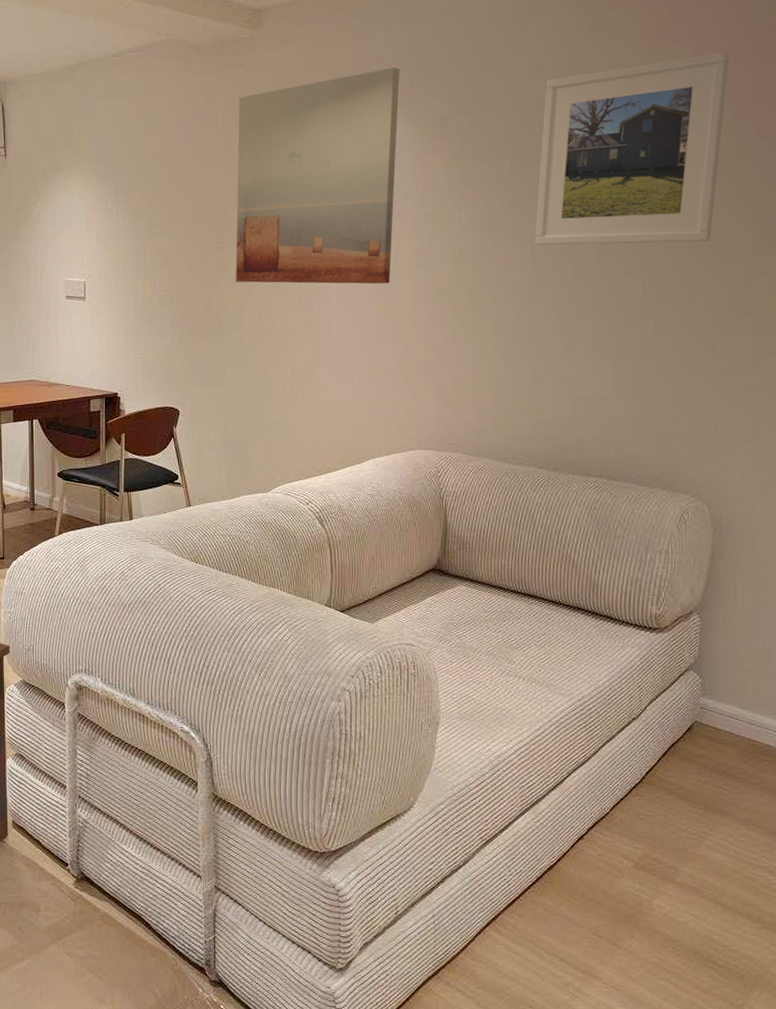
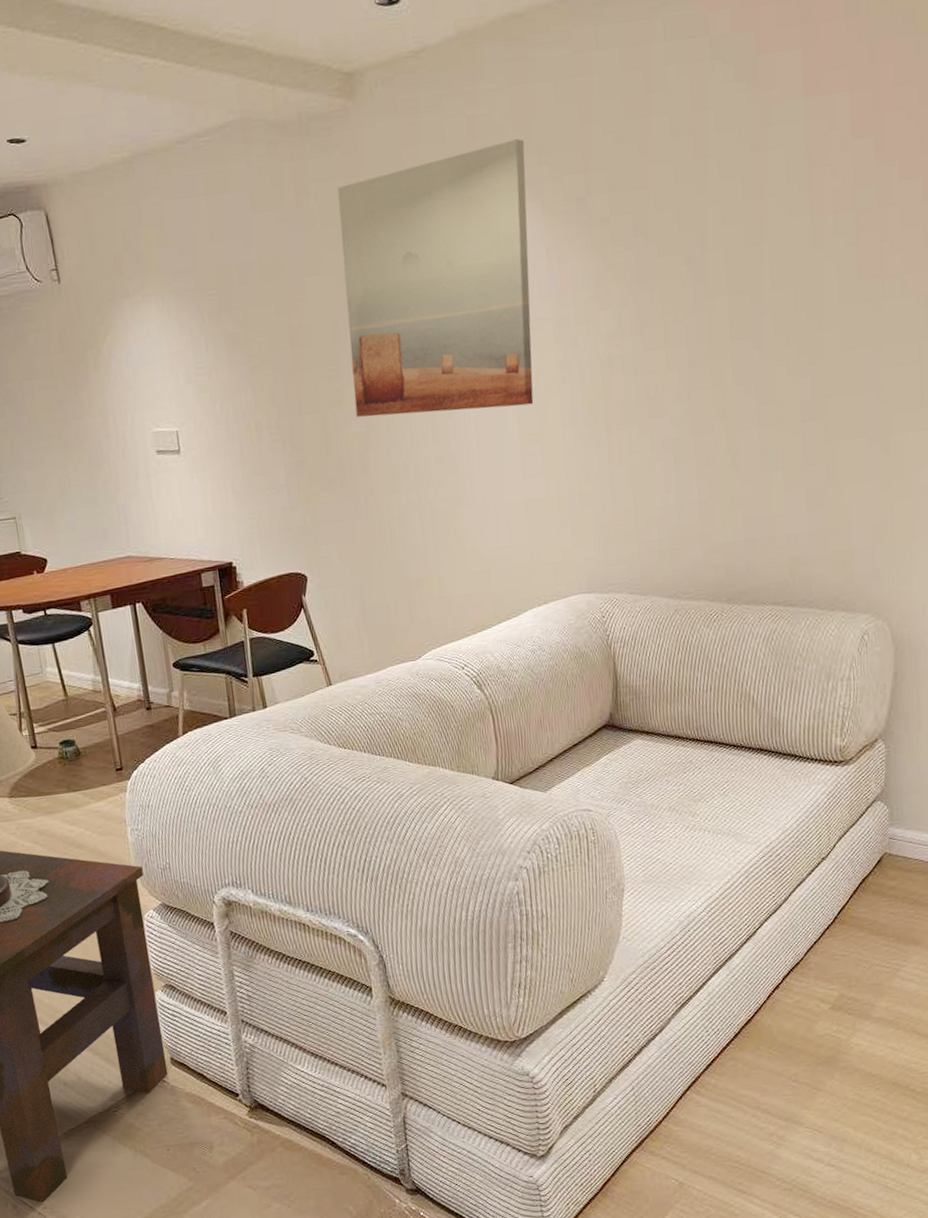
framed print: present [534,52,729,245] -> none [690,99,891,346]

